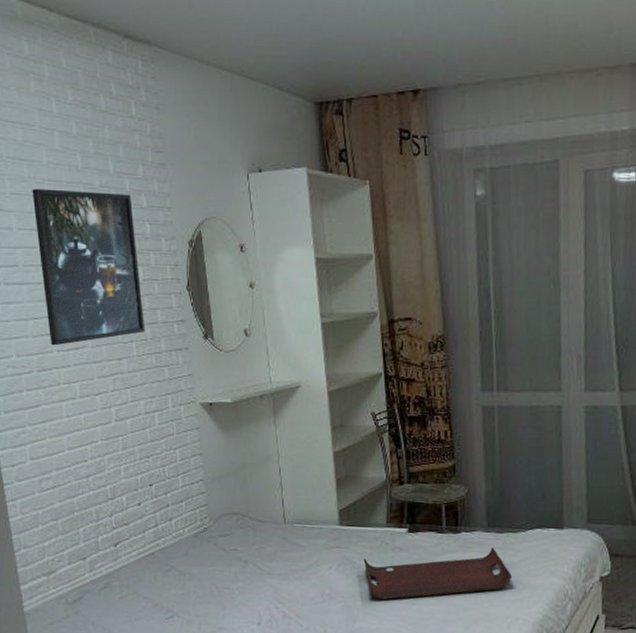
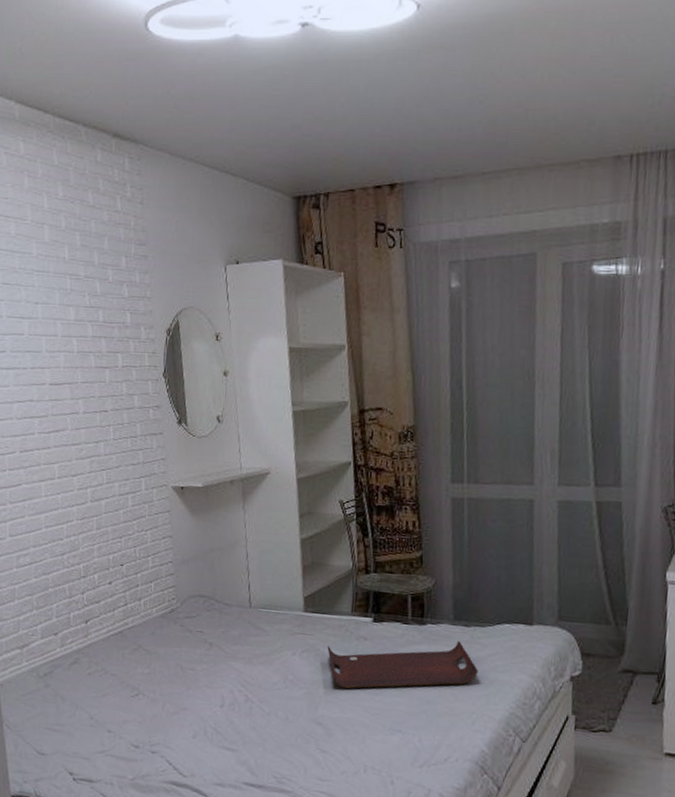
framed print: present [32,188,145,346] -> none [21,279,123,428]

